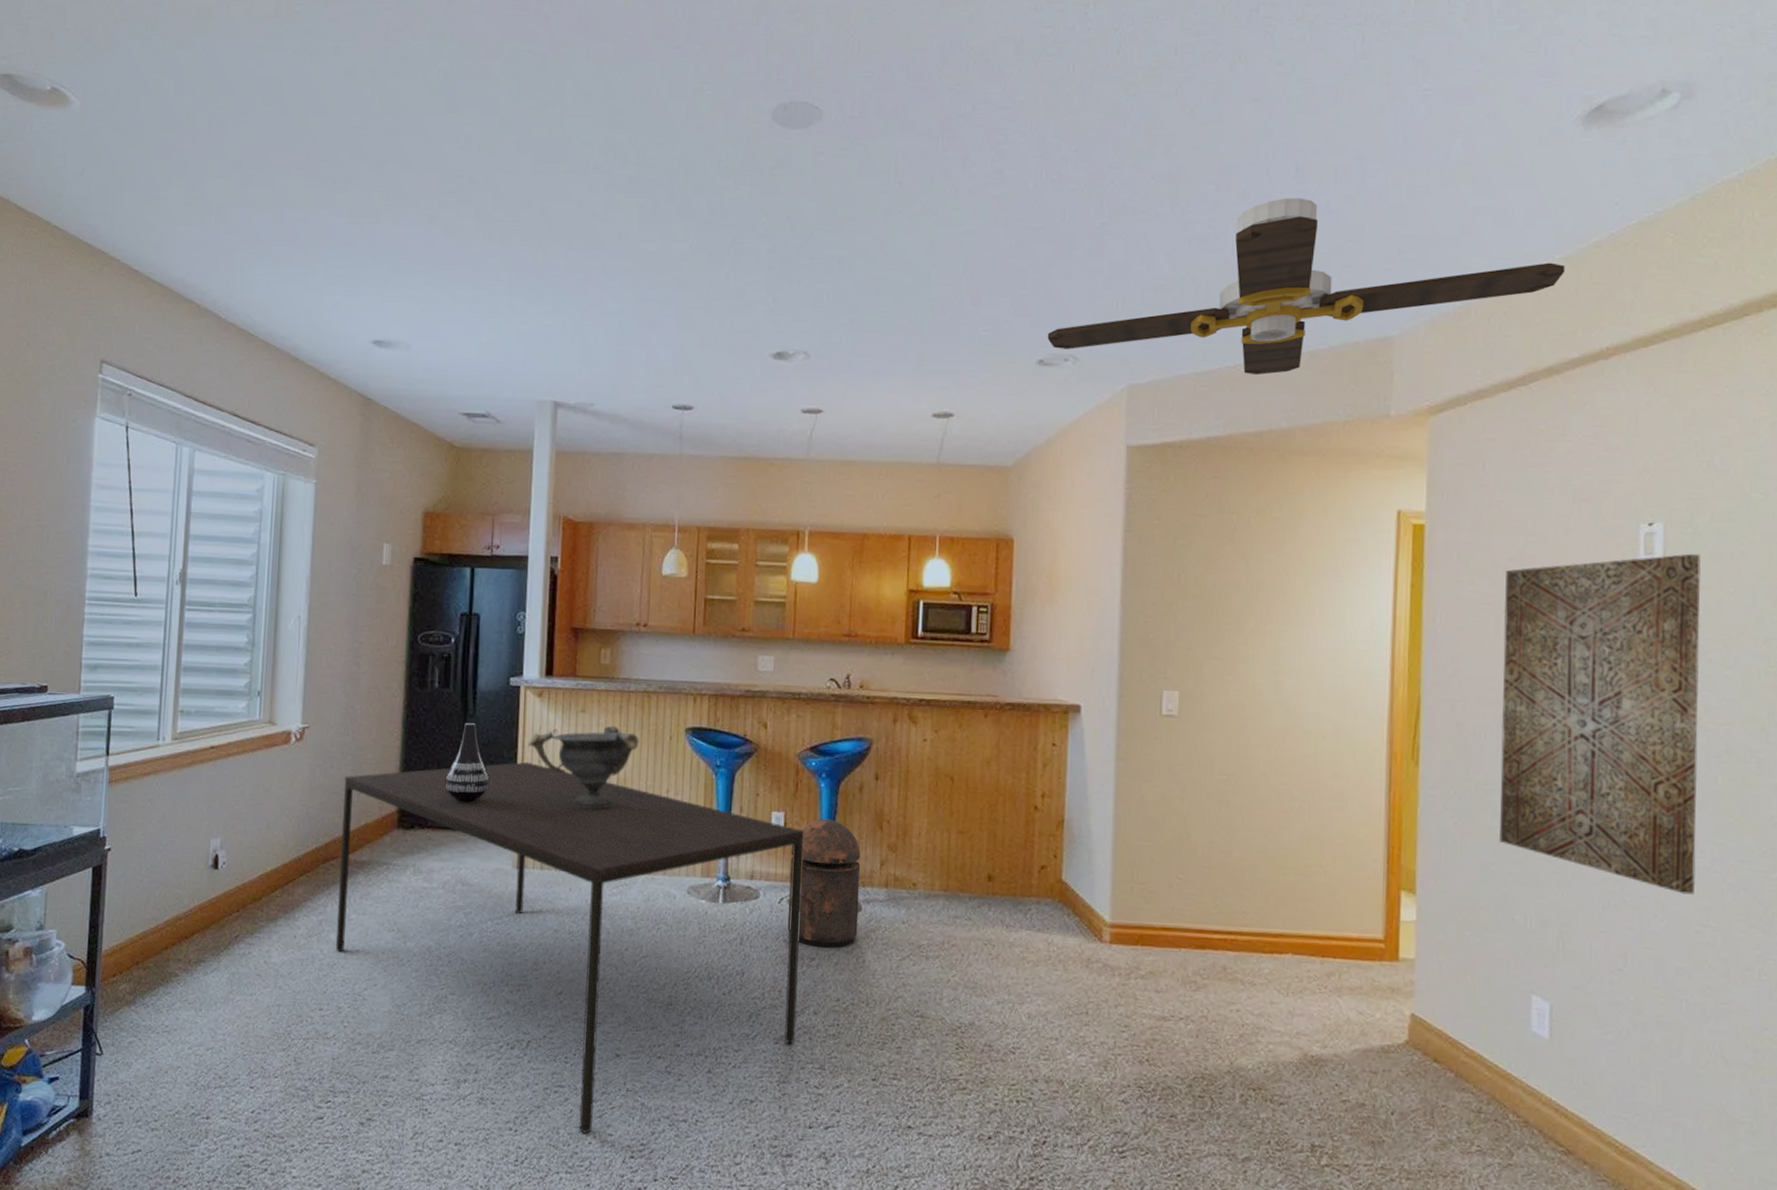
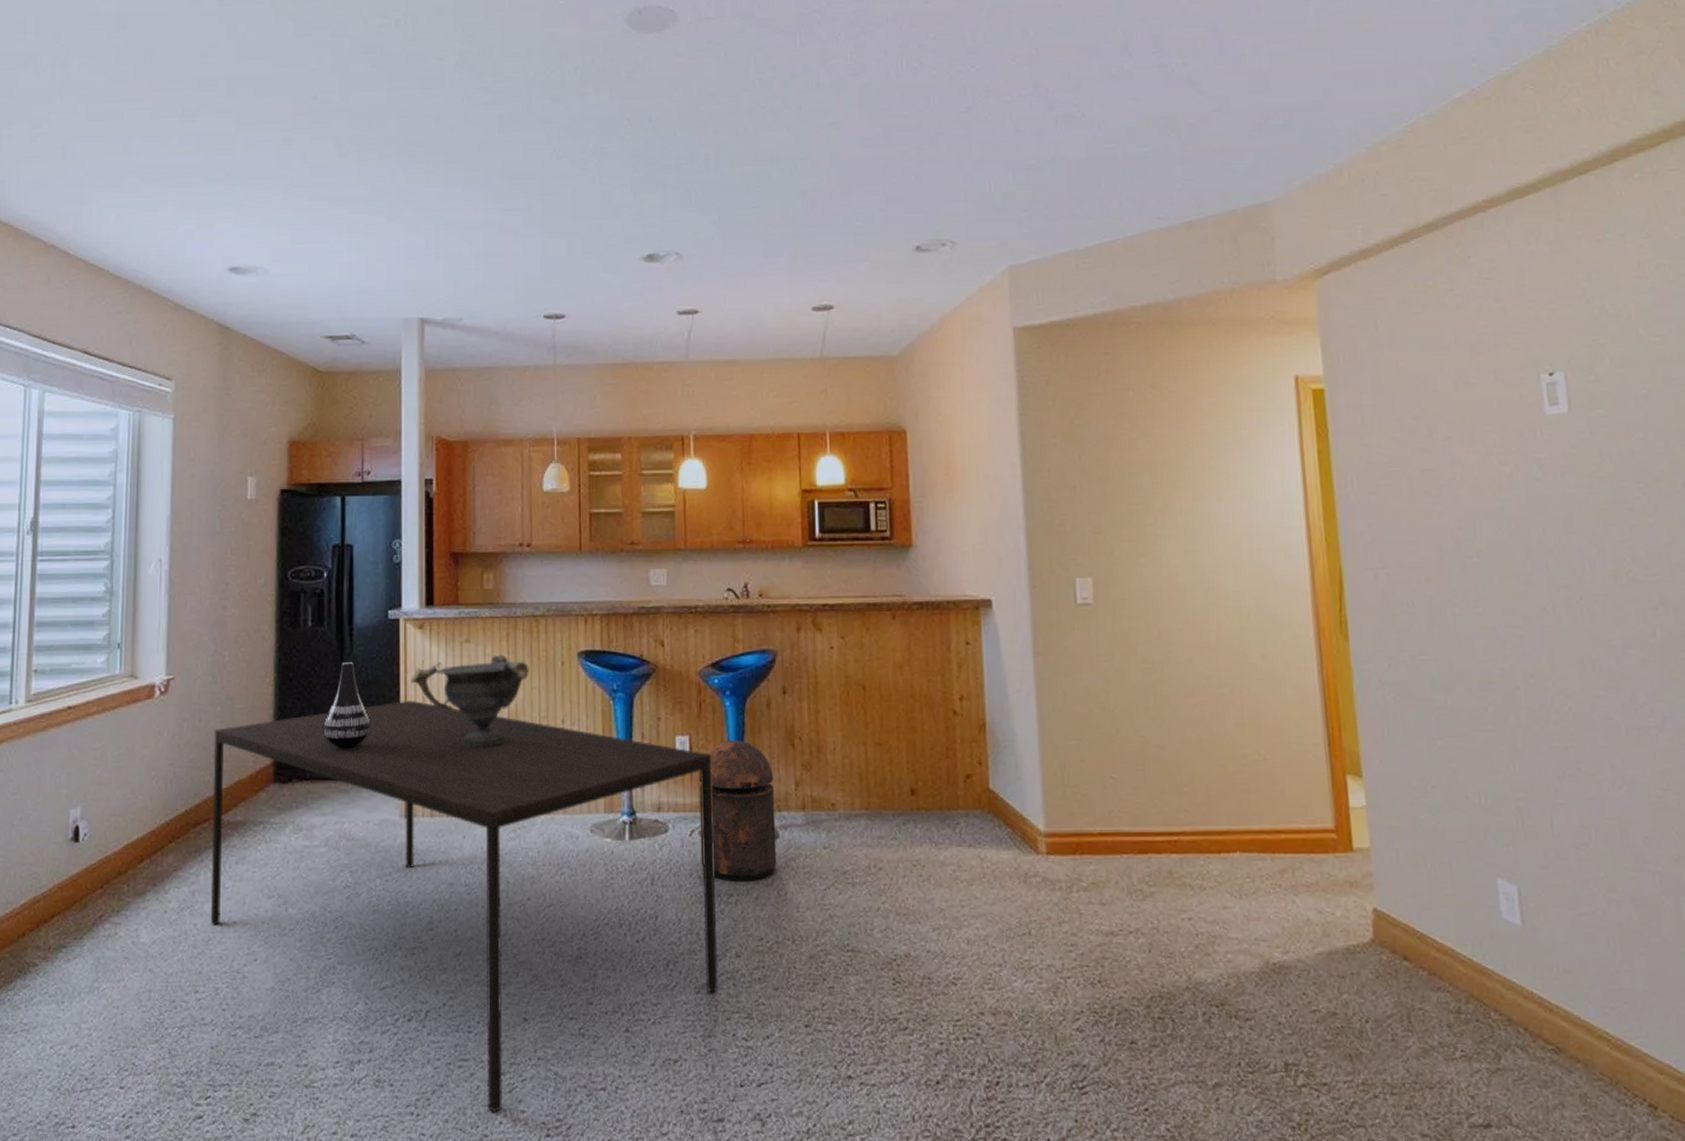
ceiling fan: present [1047,198,1566,375] -> none [922,71,1432,249]
wall art: present [1498,553,1702,895] -> none [1412,401,1651,758]

